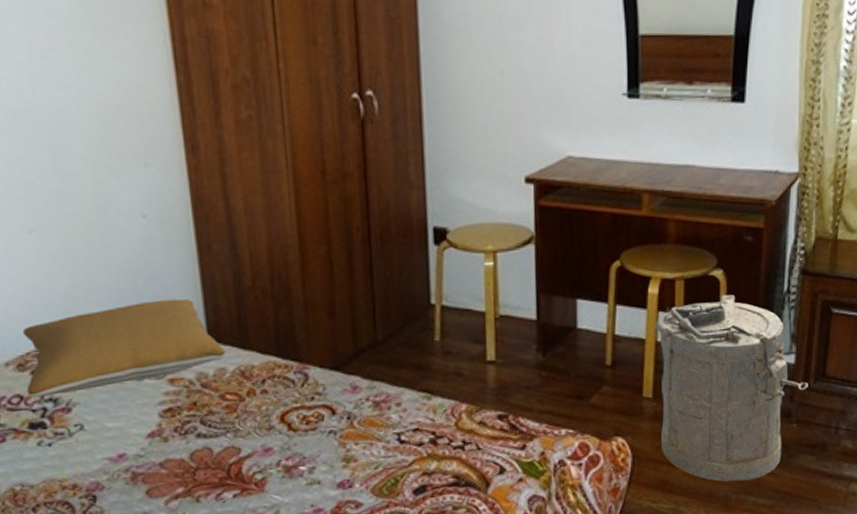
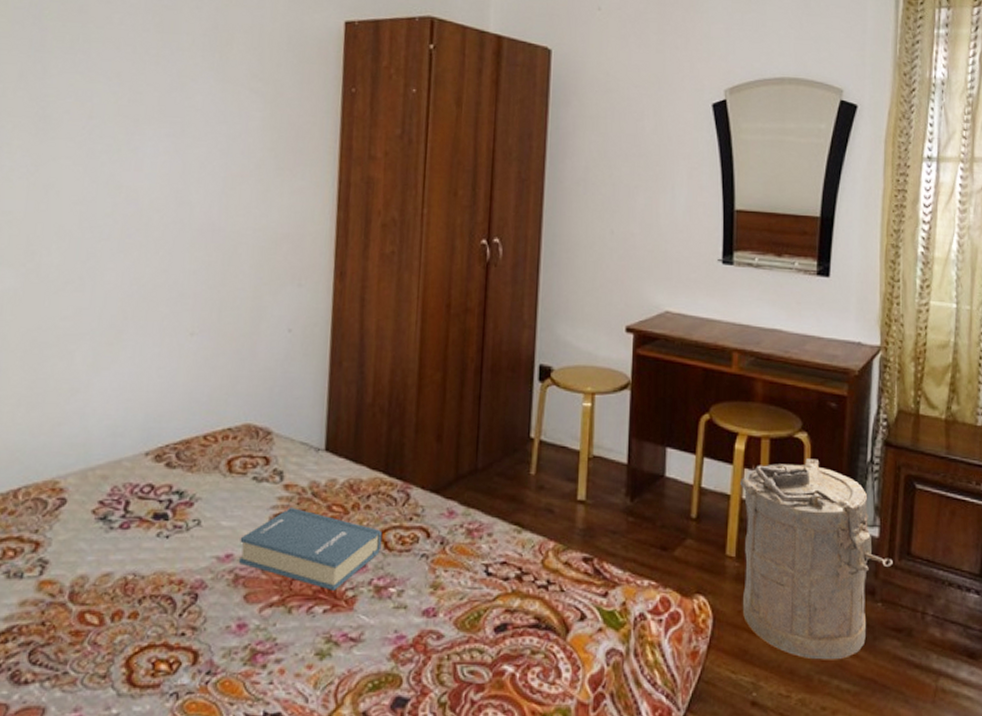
pillow: present [22,298,226,399] -> none [158,407,339,490]
hardback book: none [130,401,285,476] -> present [239,507,383,591]

